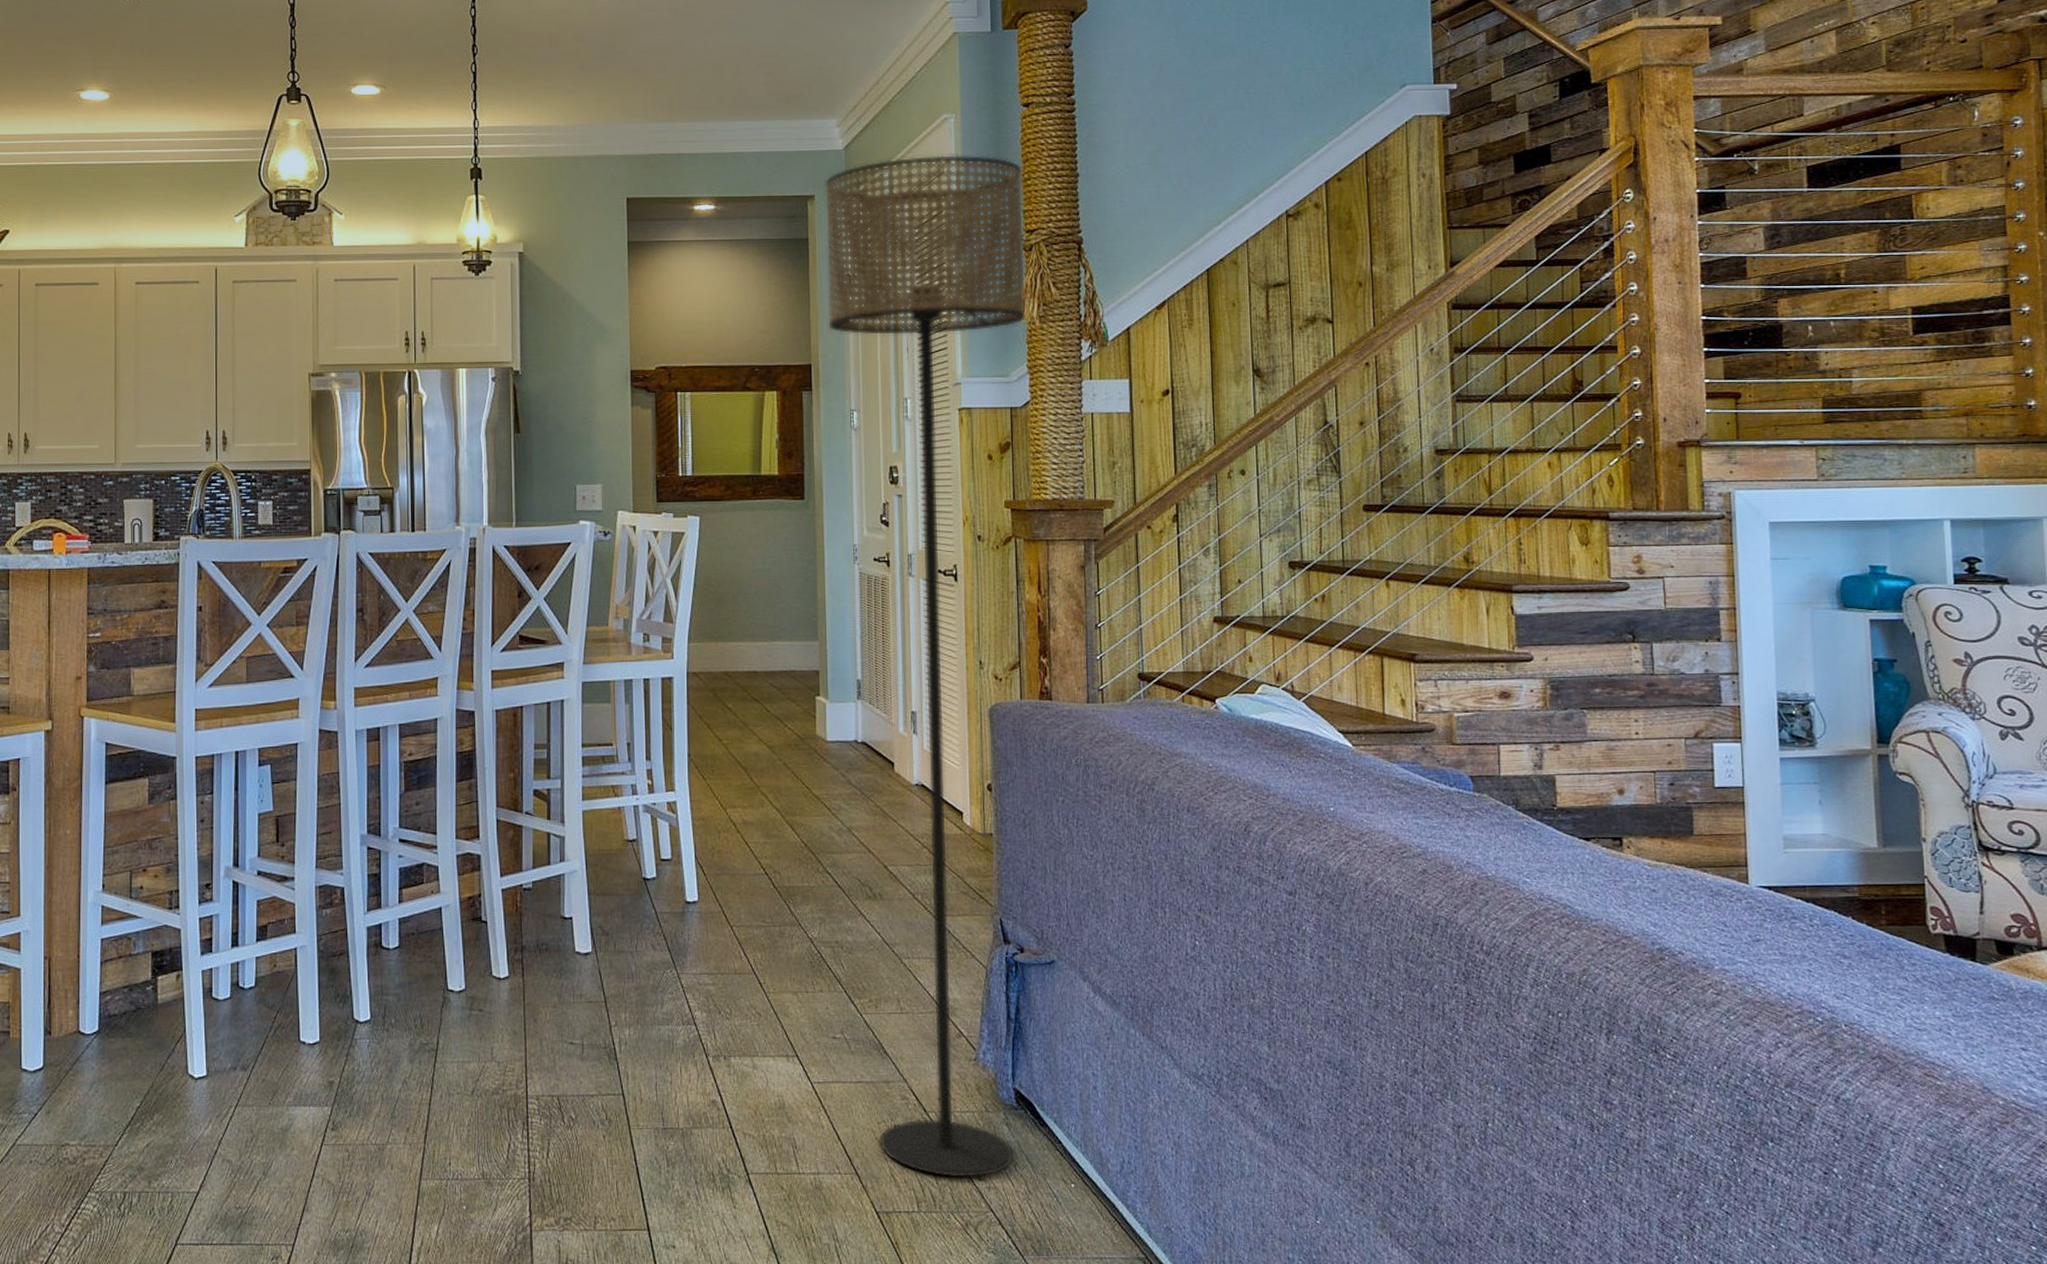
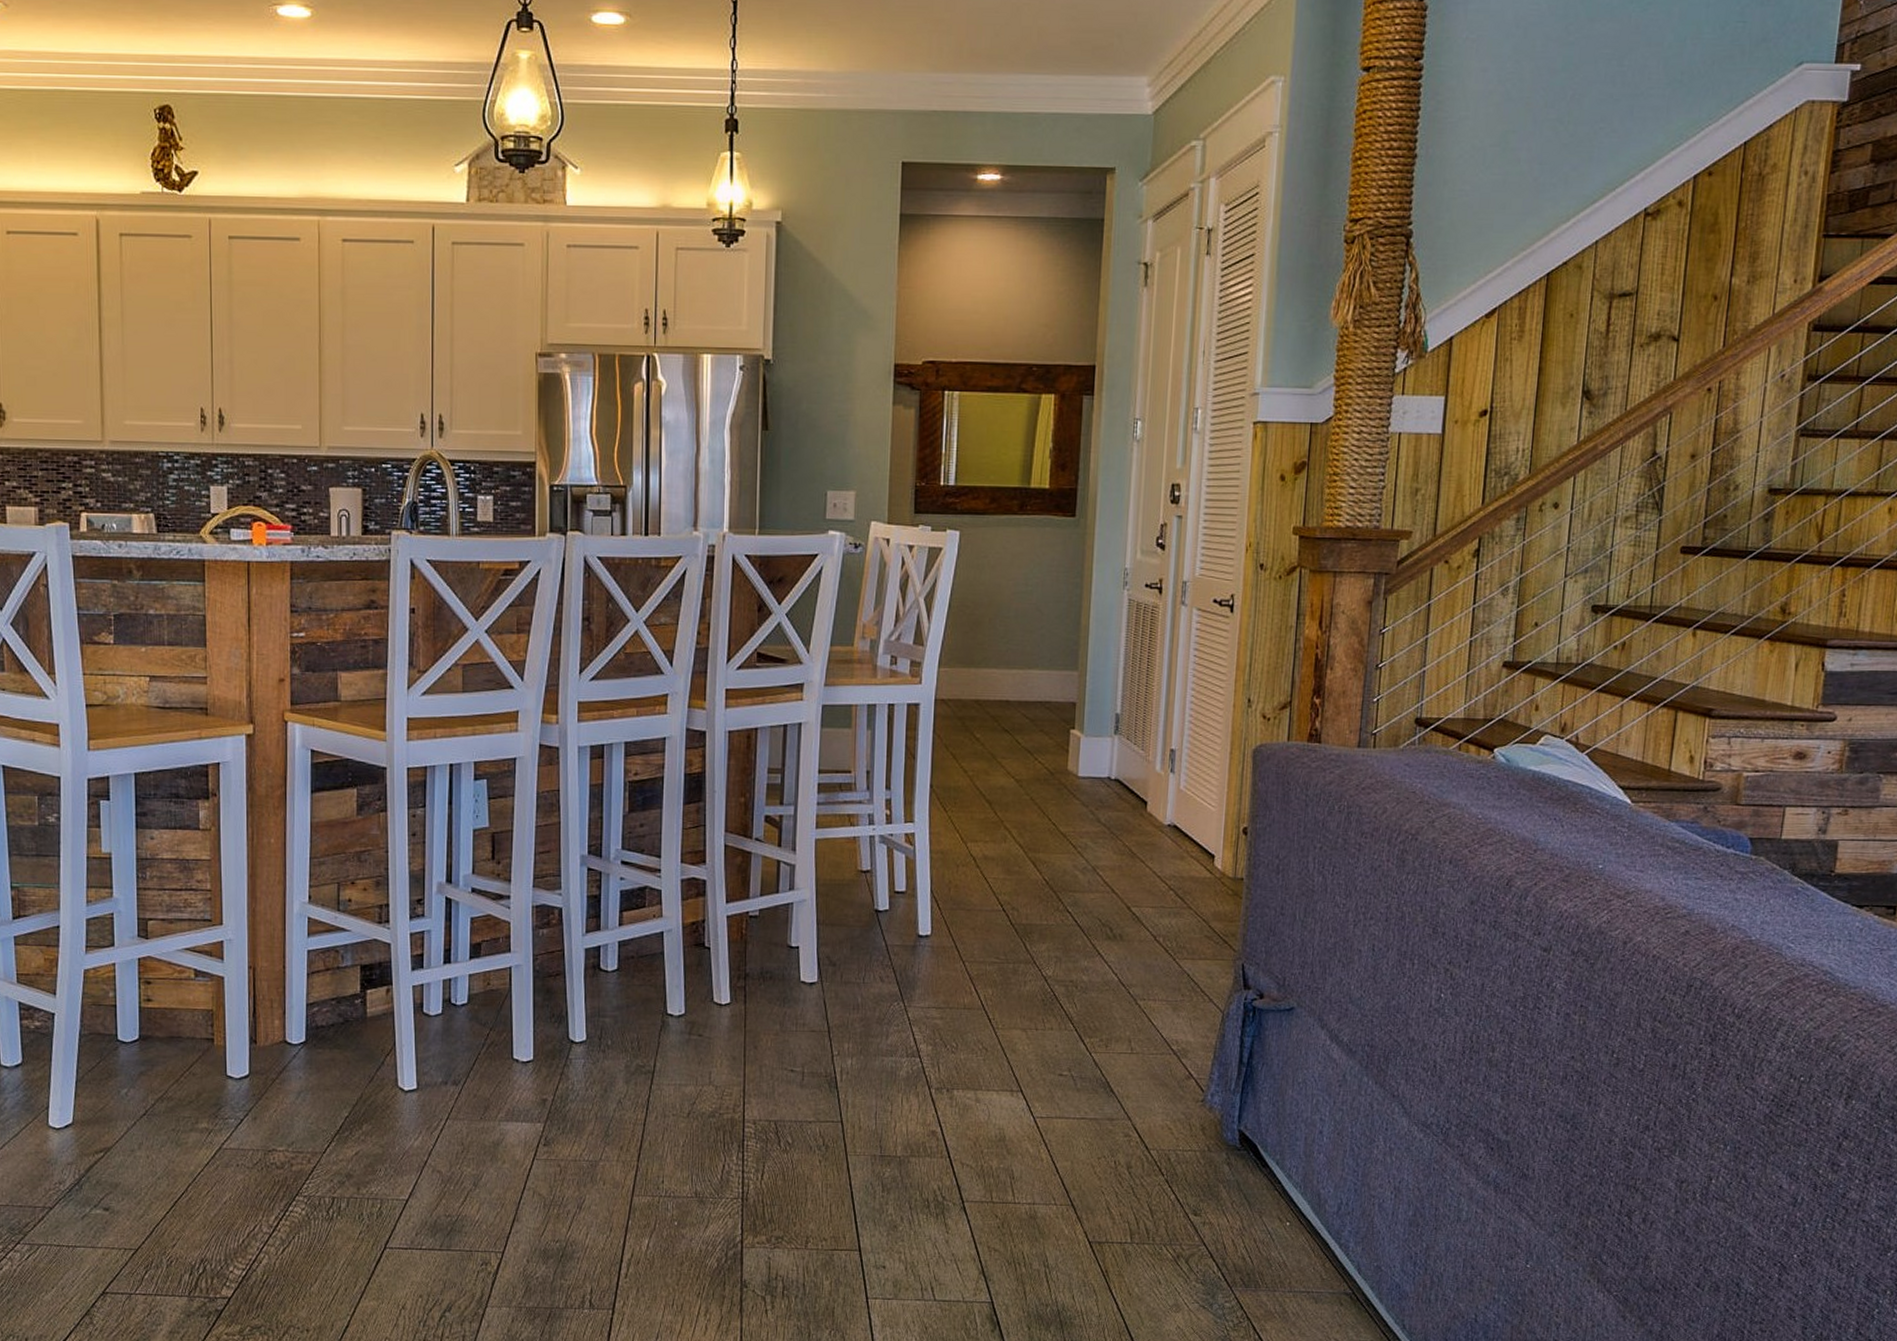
floor lamp: present [824,155,1026,1179] -> none [1097,125,1355,1214]

